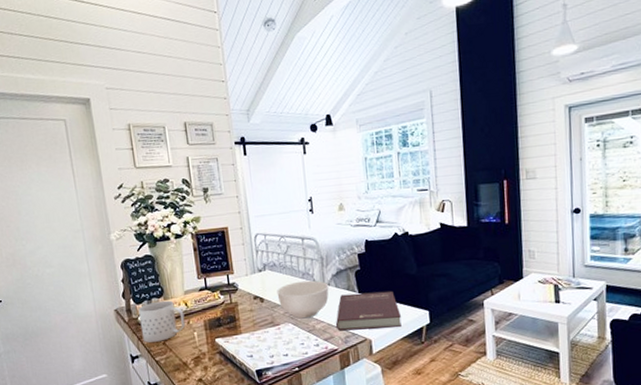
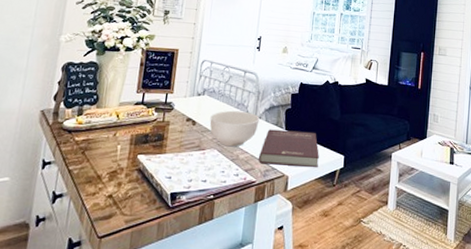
mug: present [138,300,186,343] -> none [61,108,114,150]

